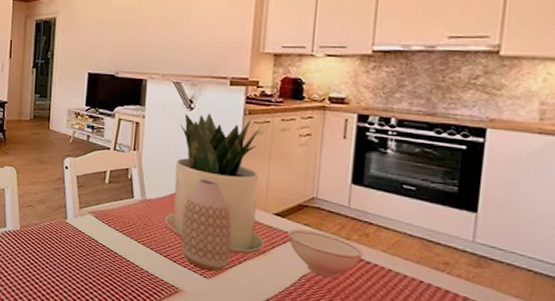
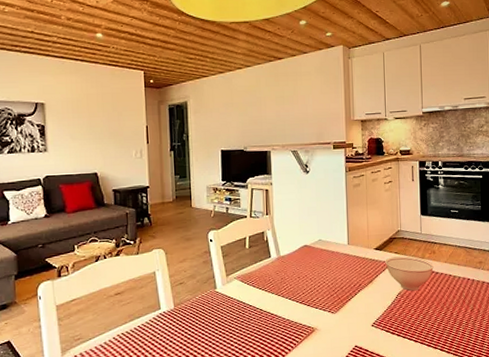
planter: present [165,113,265,255] -> none [297,174,371,288]
vase: present [181,179,232,272] -> none [310,230,349,307]

